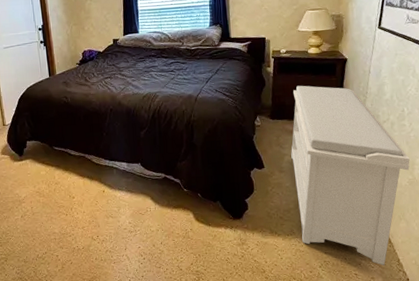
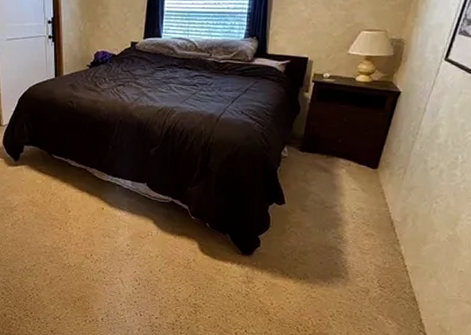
bench: present [291,85,410,265] -> none [316,116,455,323]

